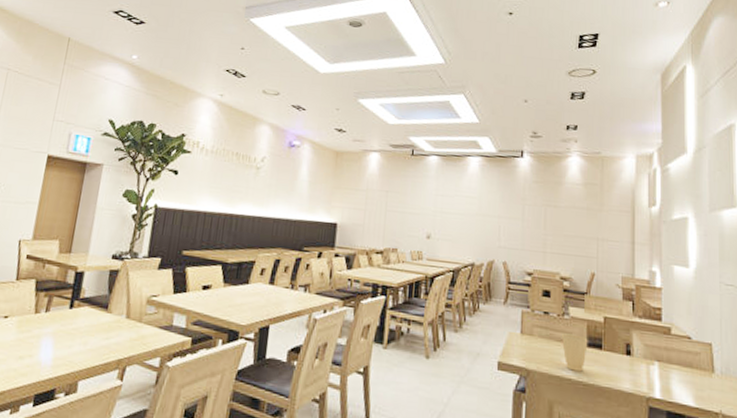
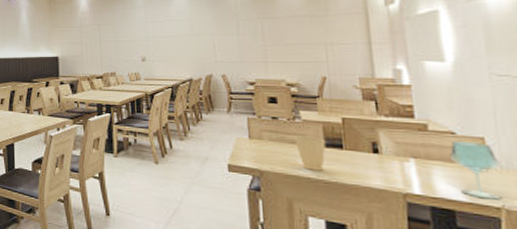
wine glass: none [685,345,721,405] -> present [449,140,502,200]

